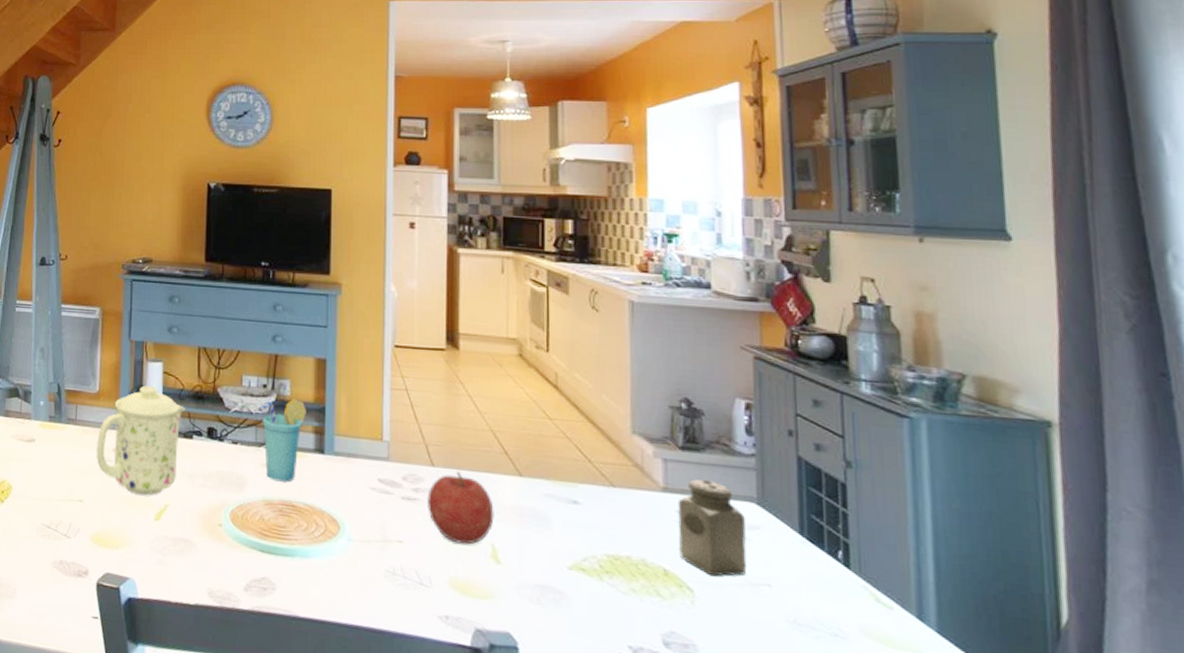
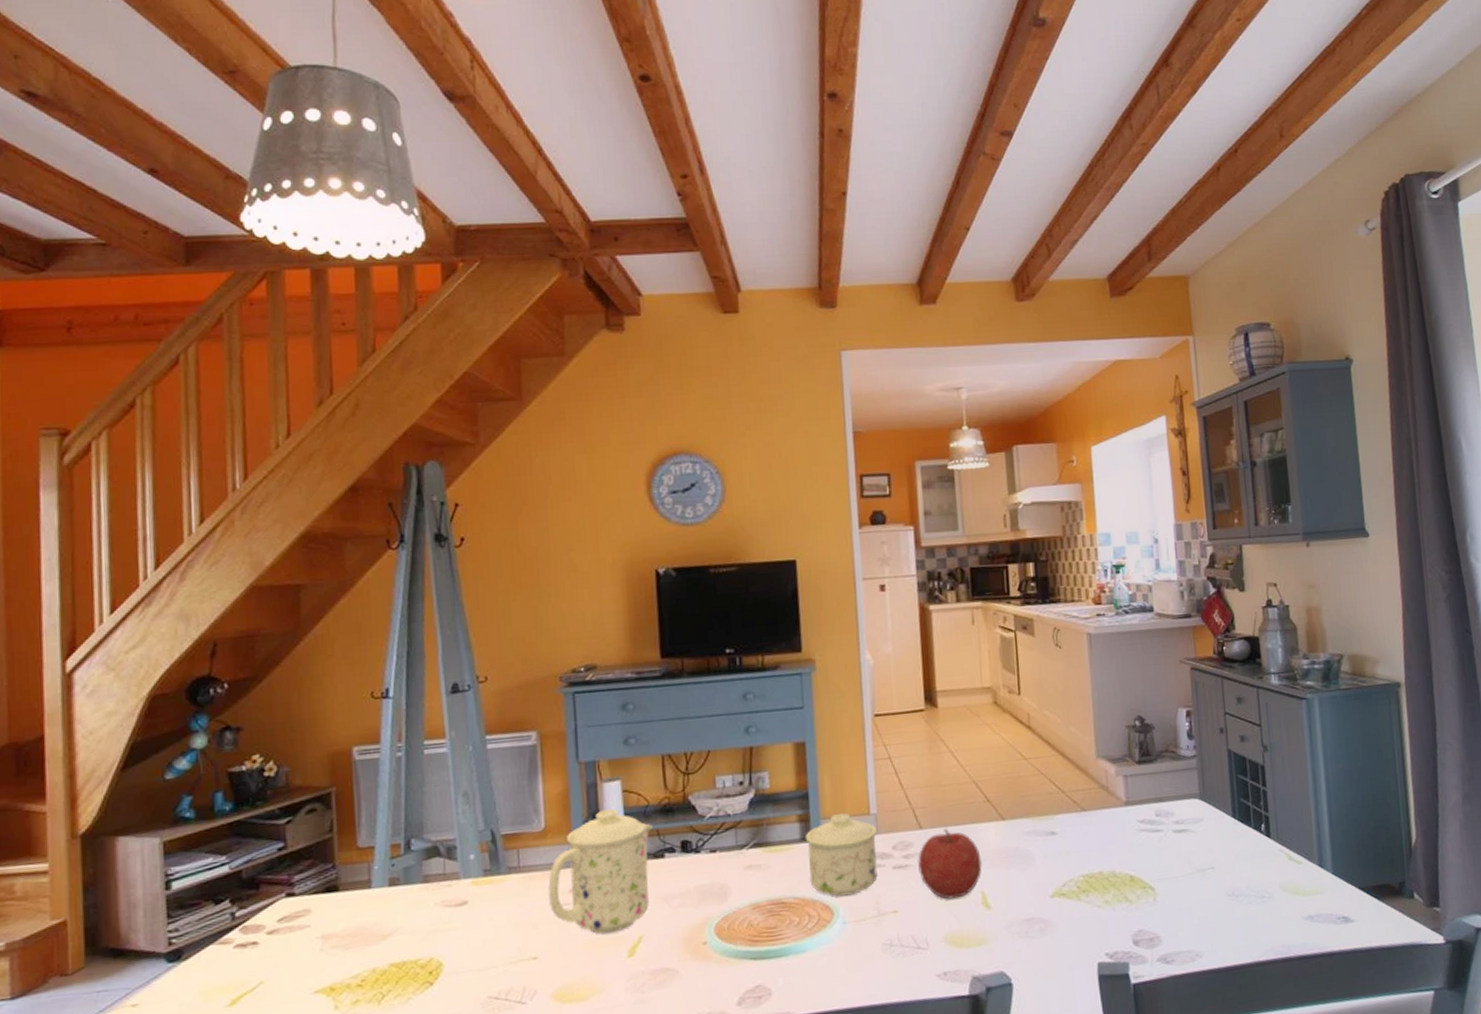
cup: present [258,398,306,482] -> none [736,789,789,882]
sugar bowl: none [318,433,388,515] -> present [805,813,878,897]
salt shaker: present [677,479,747,577] -> none [1138,786,1195,872]

